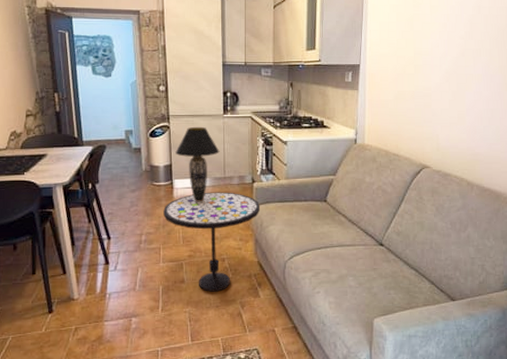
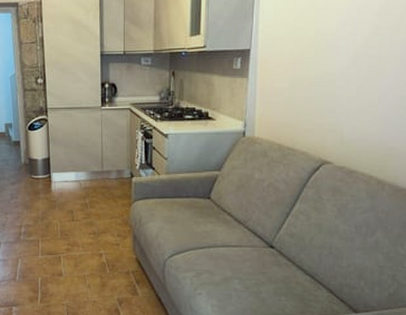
side table: present [163,192,261,292] -> none [42,186,139,287]
table lamp: present [175,126,220,202] -> none [53,119,98,196]

